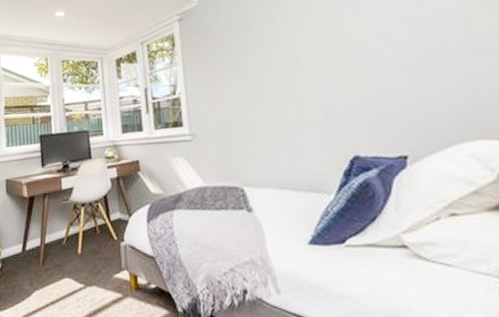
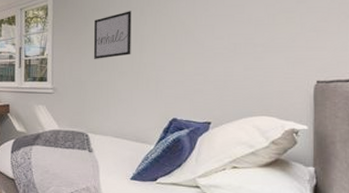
wall art: none [233,27,286,92] -> present [94,11,132,59]

